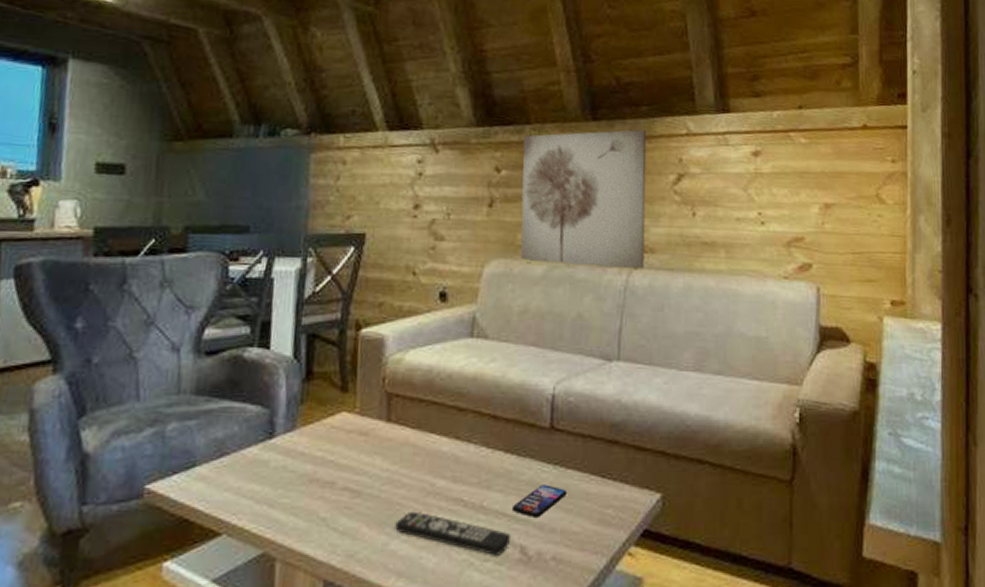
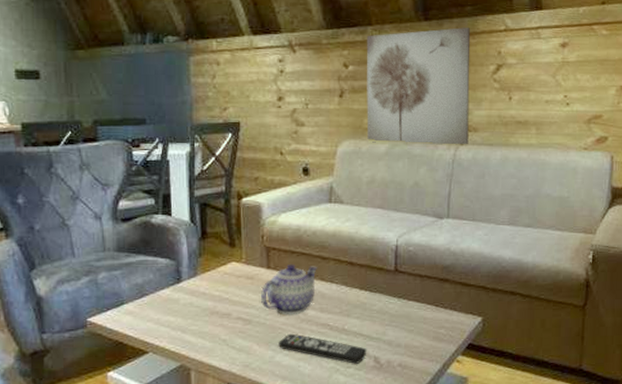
teapot: none [376,416,453,486] -> present [261,263,318,315]
smartphone: present [511,484,568,517] -> none [366,312,409,336]

